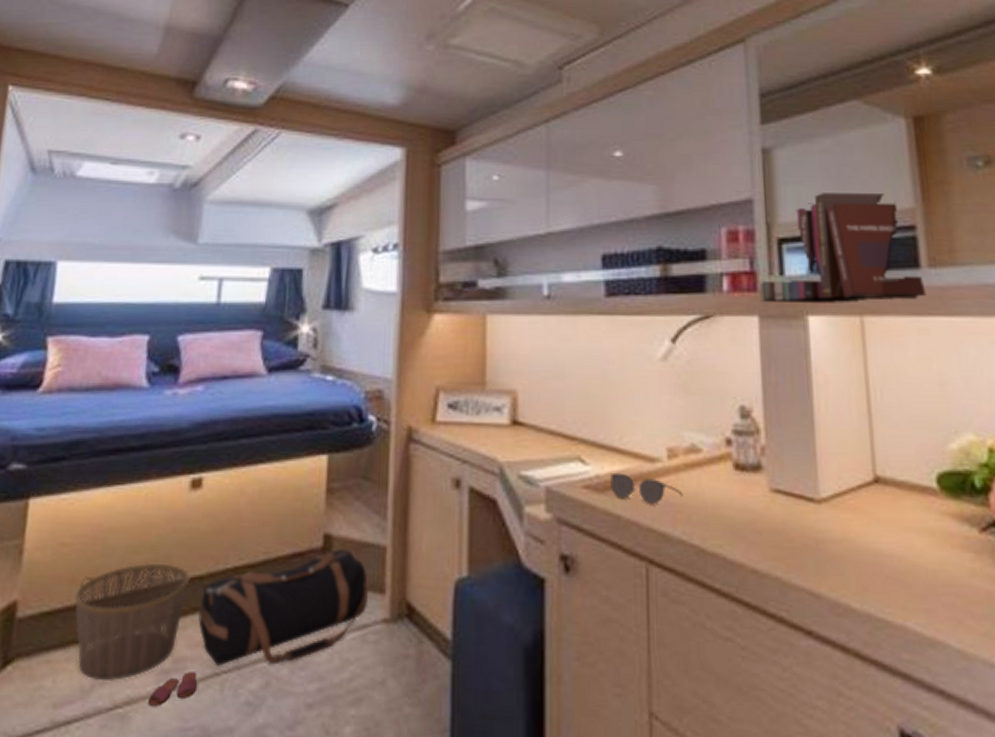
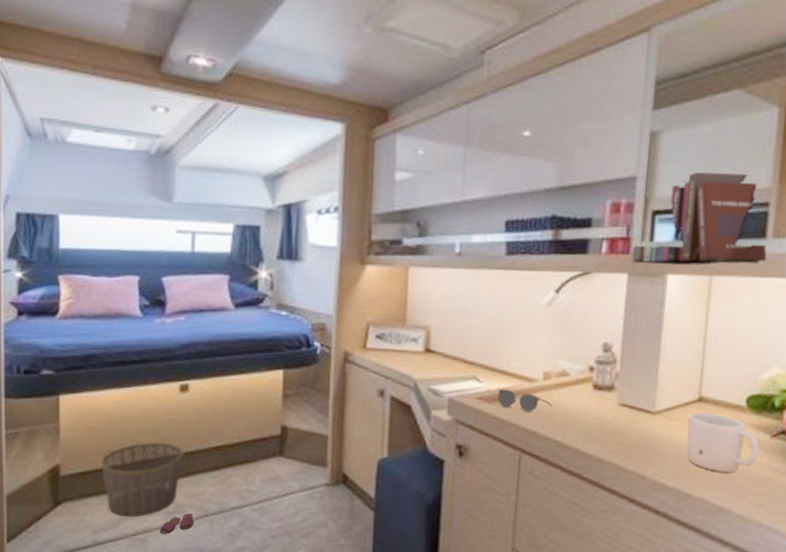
duffel bag: present [197,548,369,666] -> none [191,436,315,510]
mug: none [864,498,969,586] -> present [686,412,760,473]

